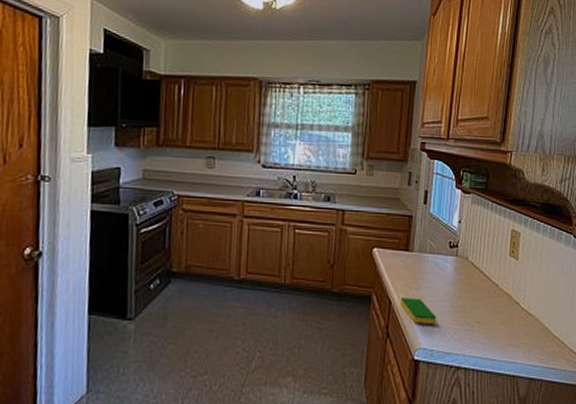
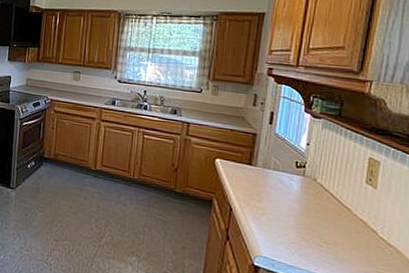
dish sponge: present [400,298,437,325] -> none [241,206,280,237]

